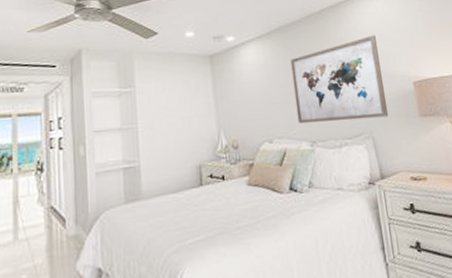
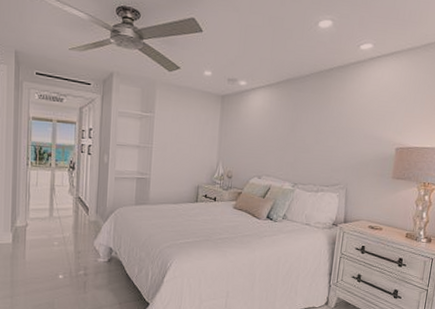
wall art: present [290,35,389,124] -> none [286,99,374,174]

